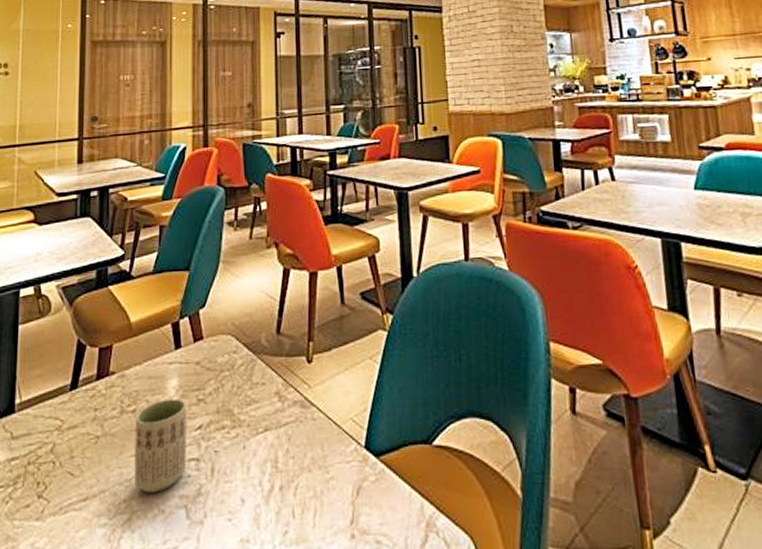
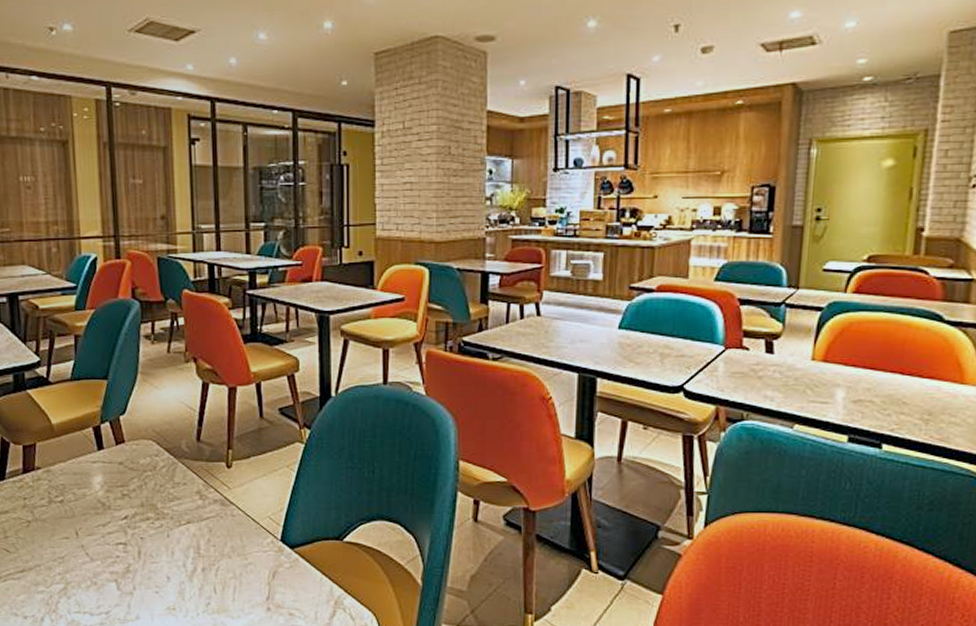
cup: present [135,398,186,492] -> none [63,492,115,568]

